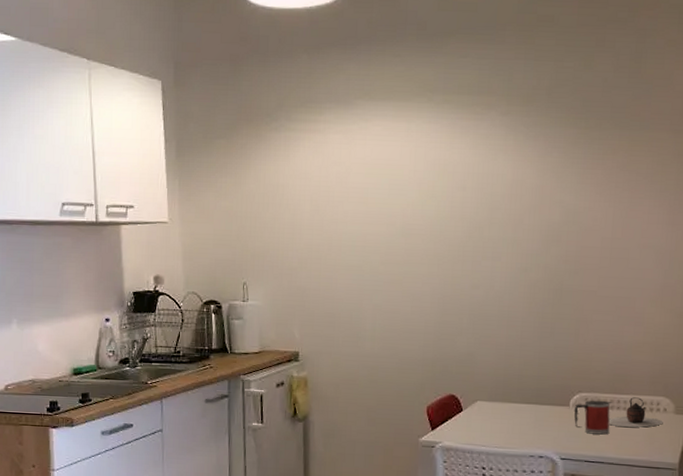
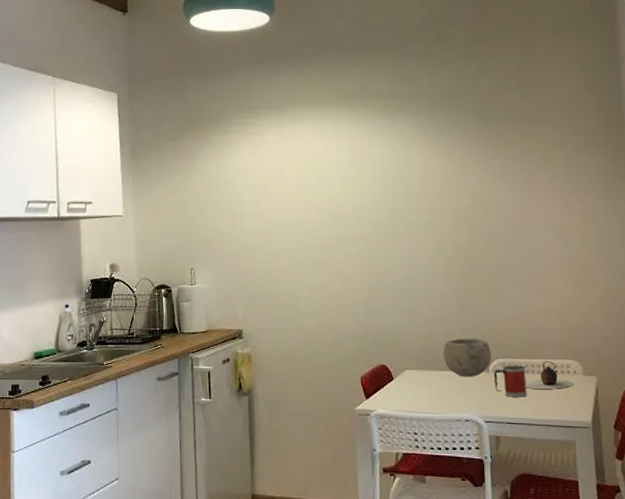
bowl: none [519,369,573,412] -> present [443,338,491,377]

